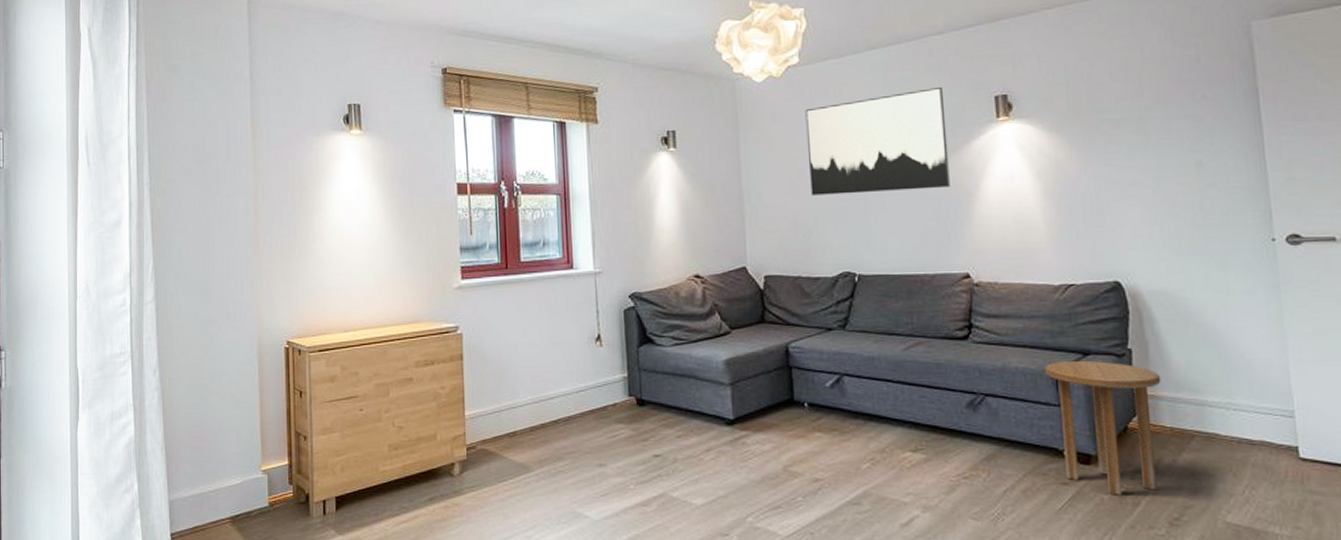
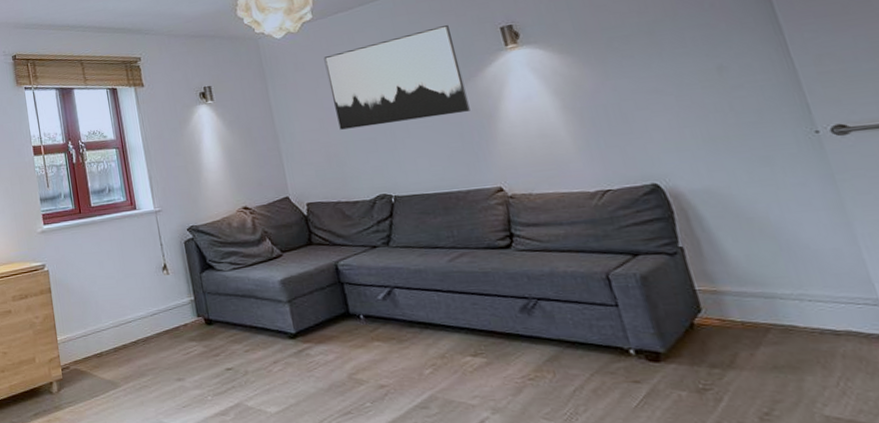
side table: present [1044,360,1161,495] -> none [594,260,738,392]

